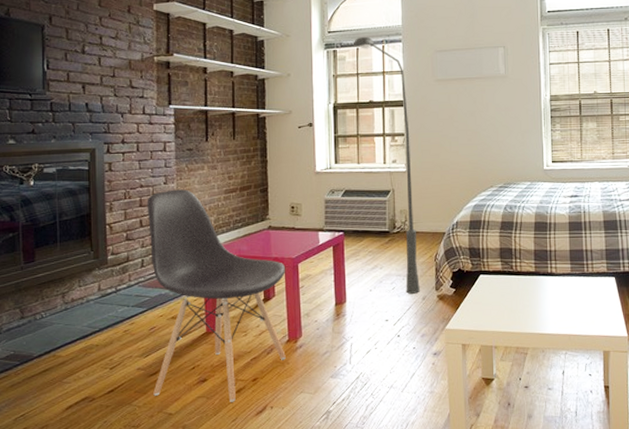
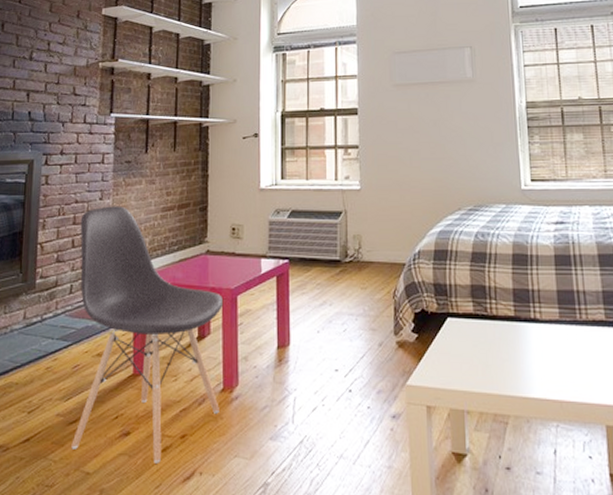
floor lamp: present [354,36,420,294] -> none [304,38,376,338]

